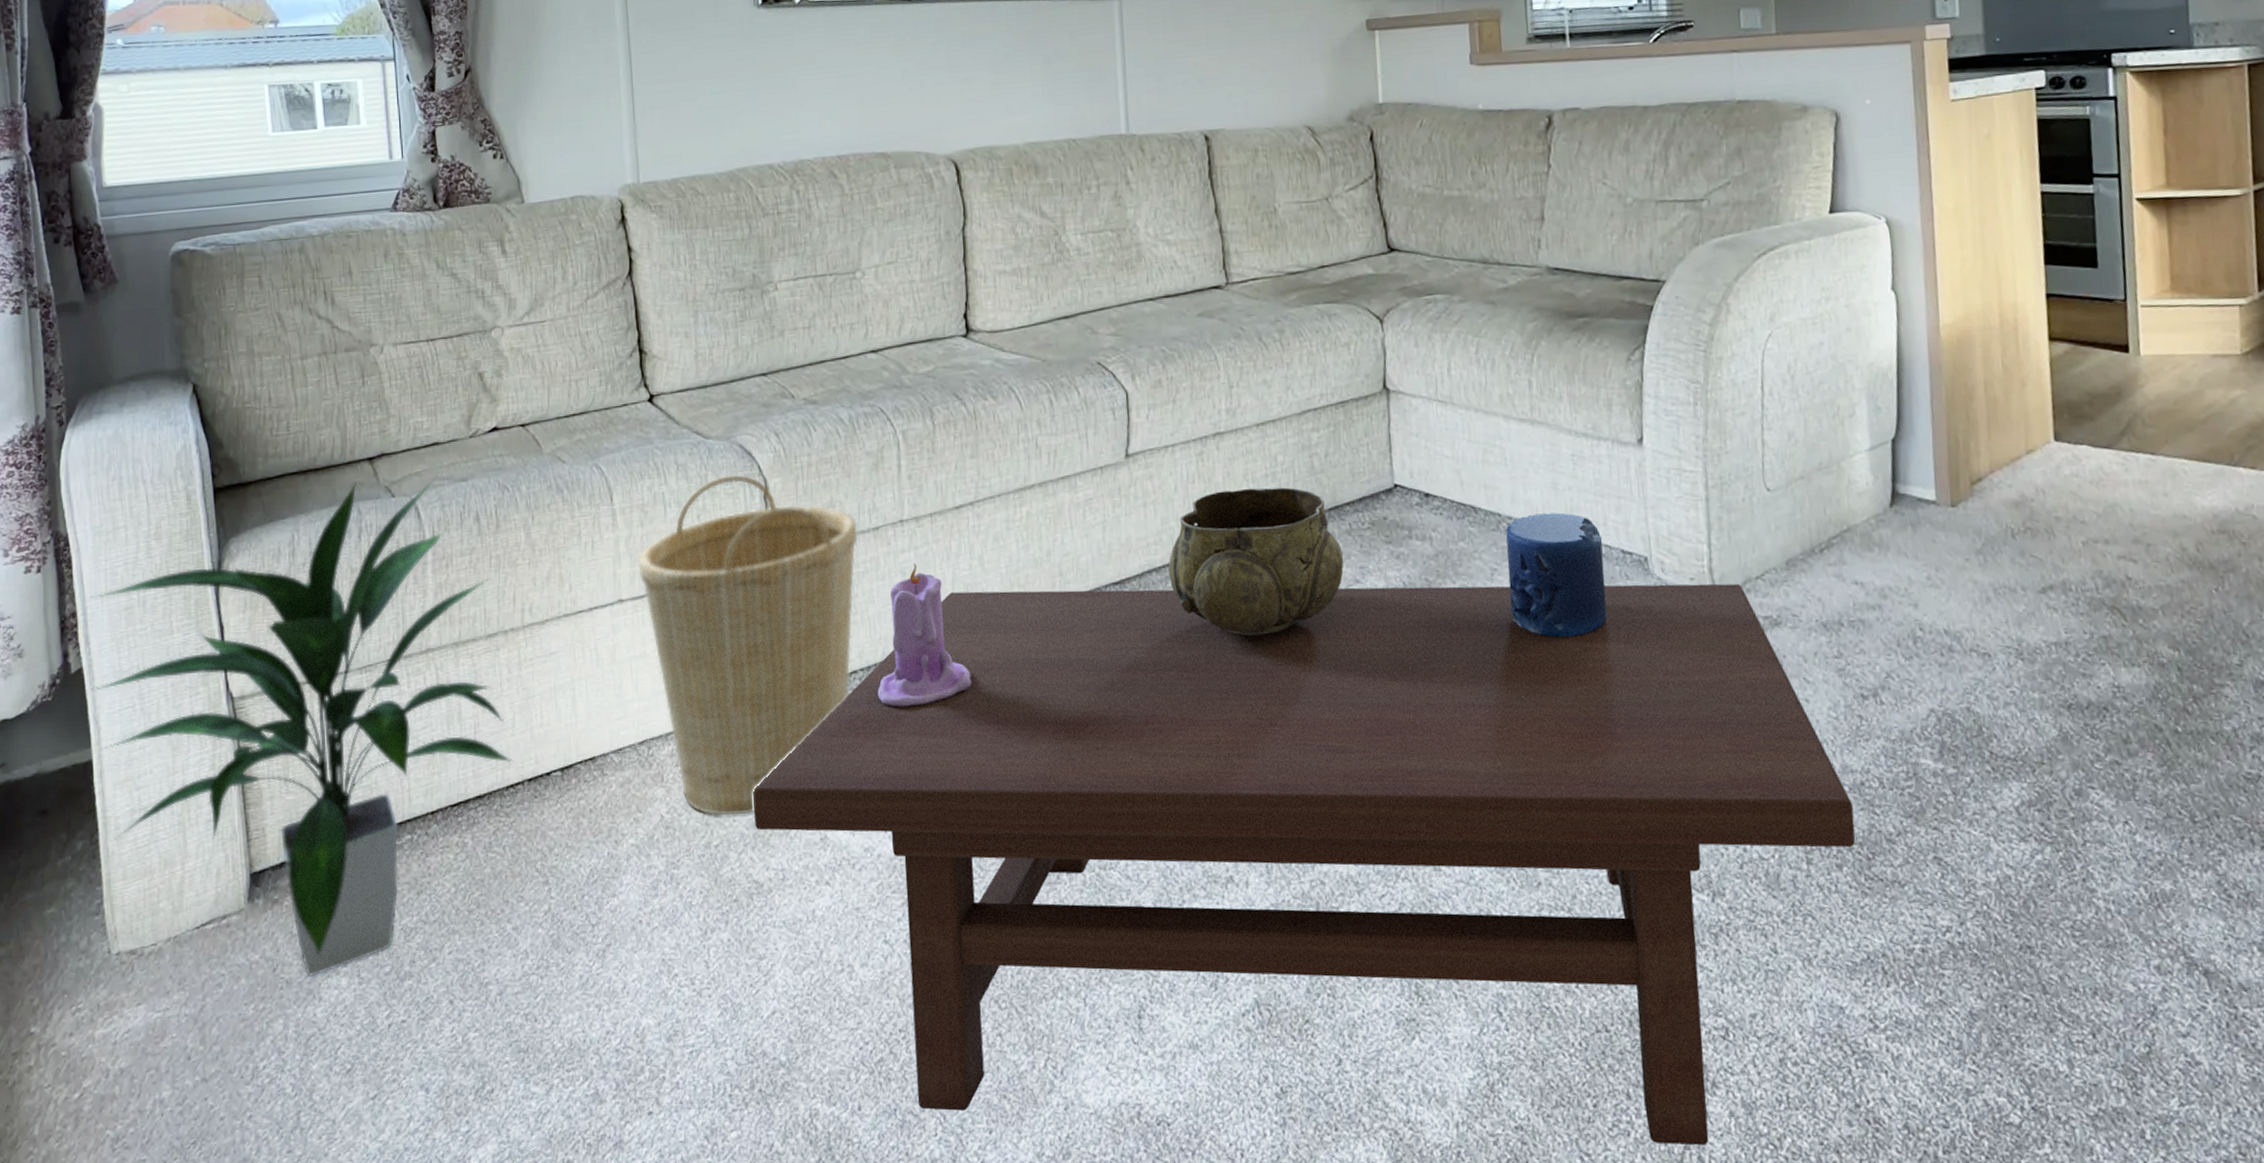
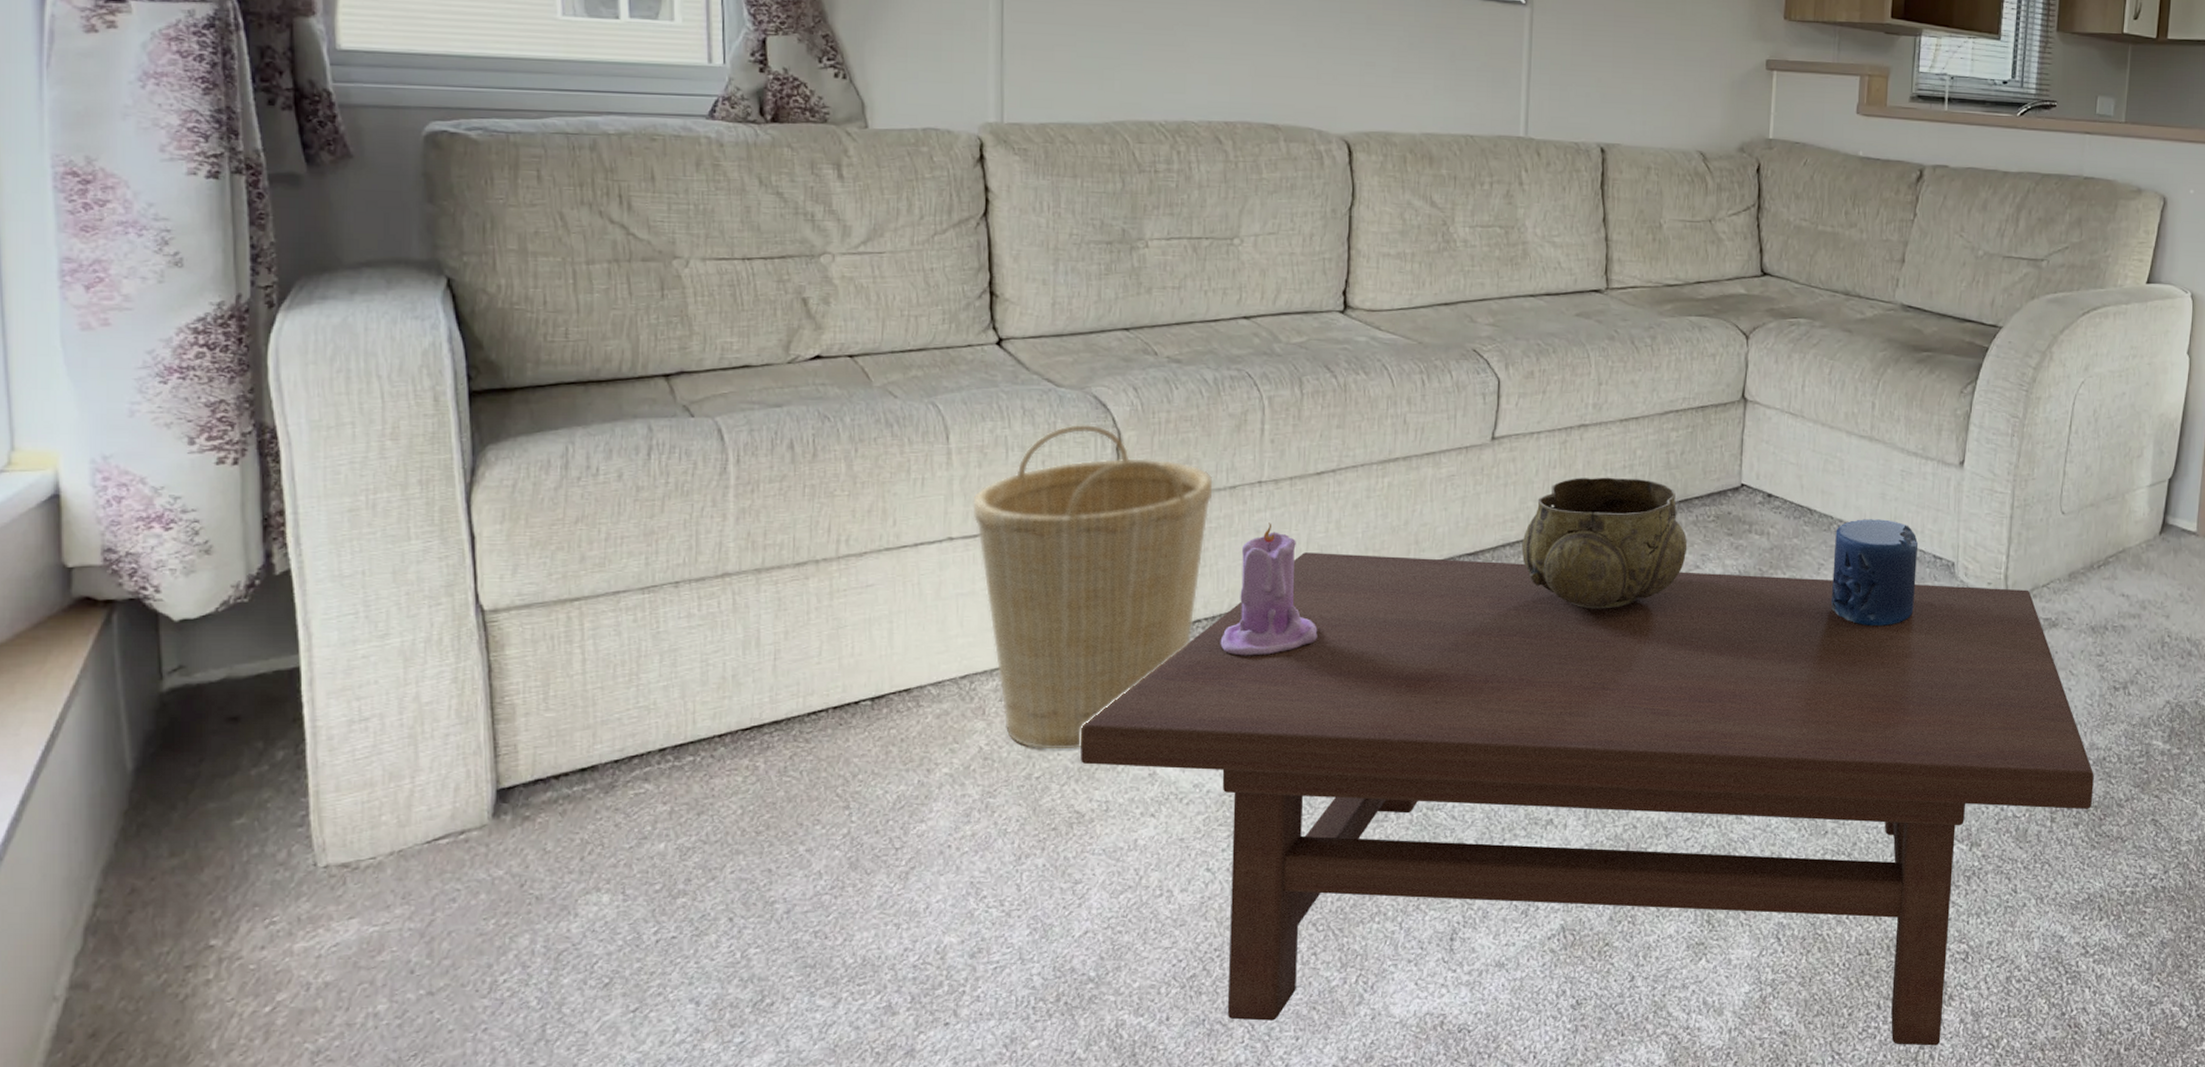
indoor plant: present [90,474,514,978] -> none [300,397,818,894]

